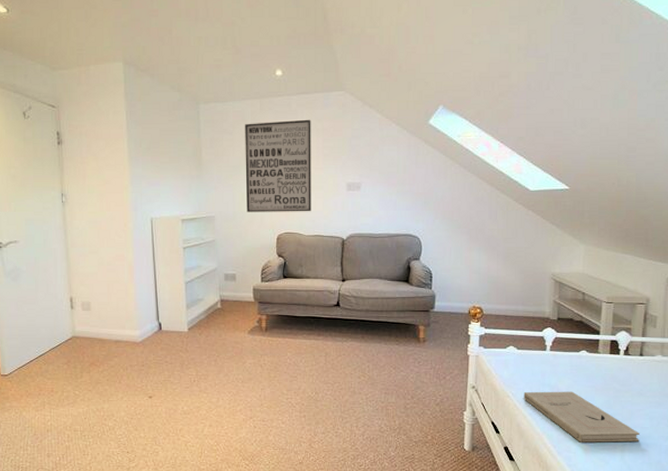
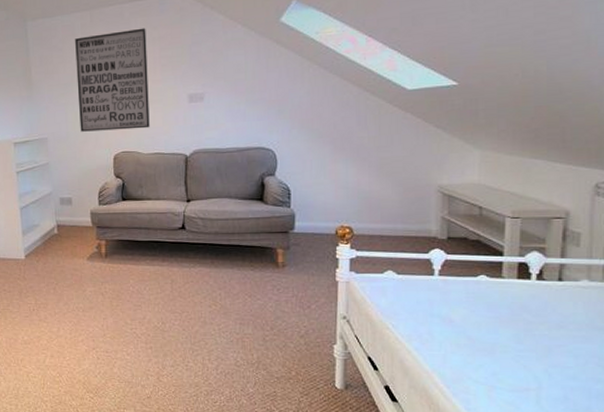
book: present [523,391,640,442] -> none [407,322,561,384]

